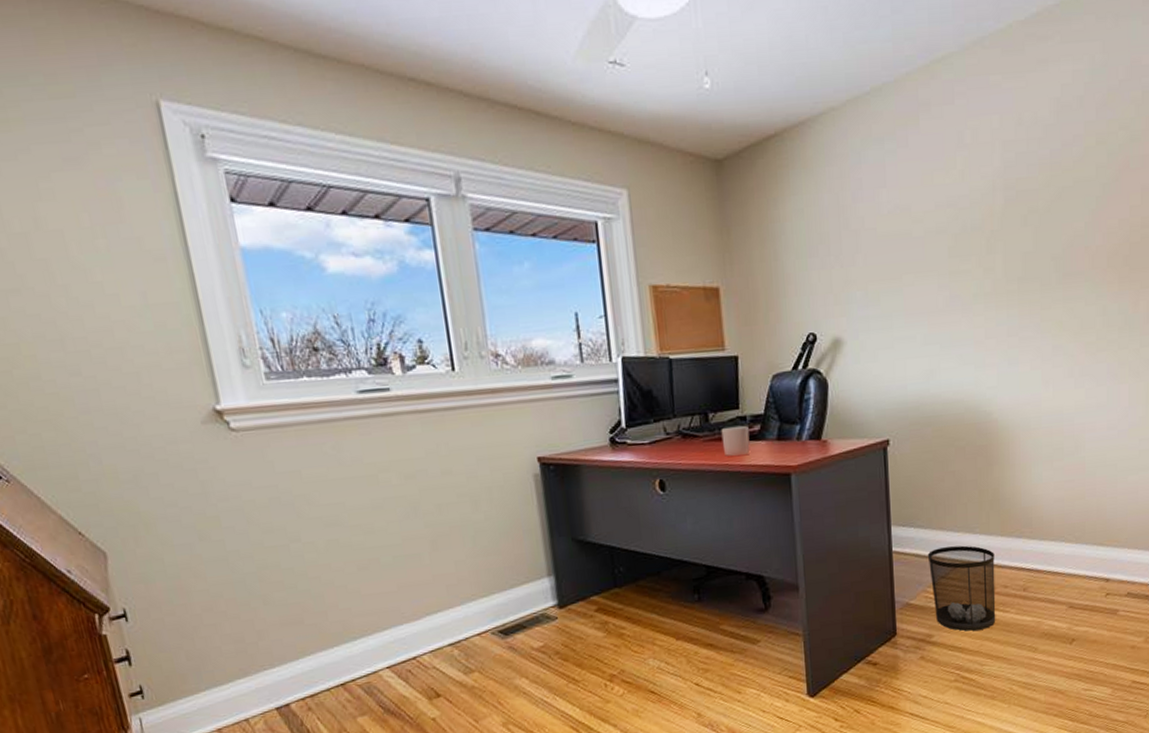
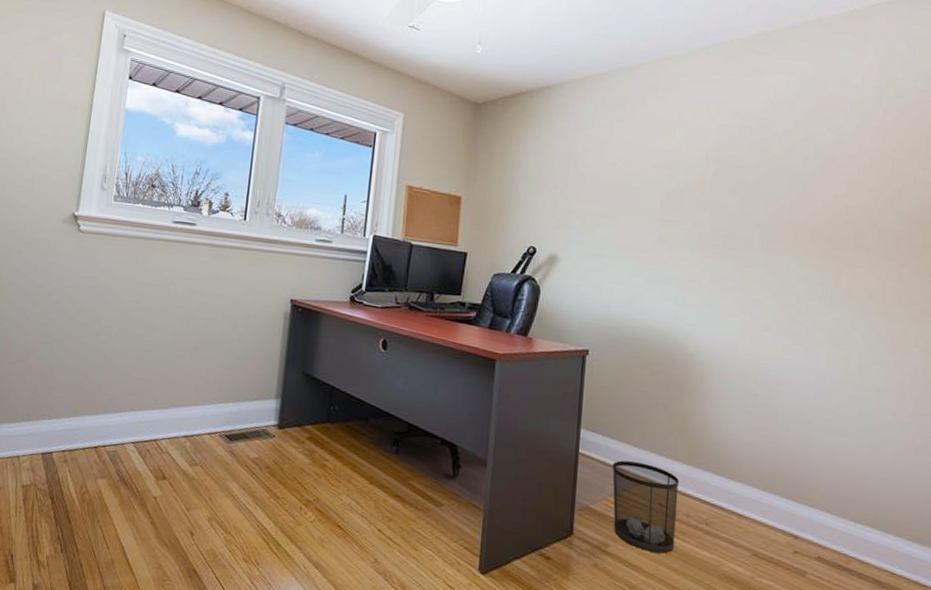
mug: present [721,425,750,457] -> none [441,308,466,336]

